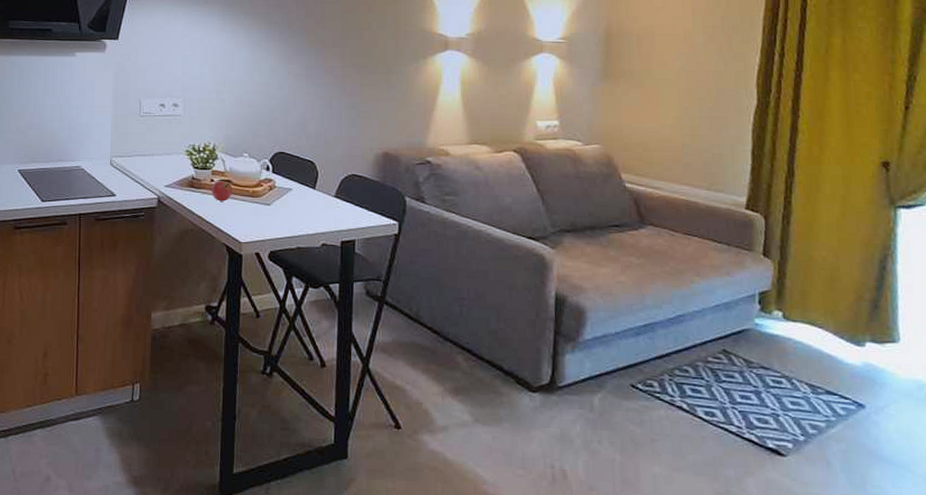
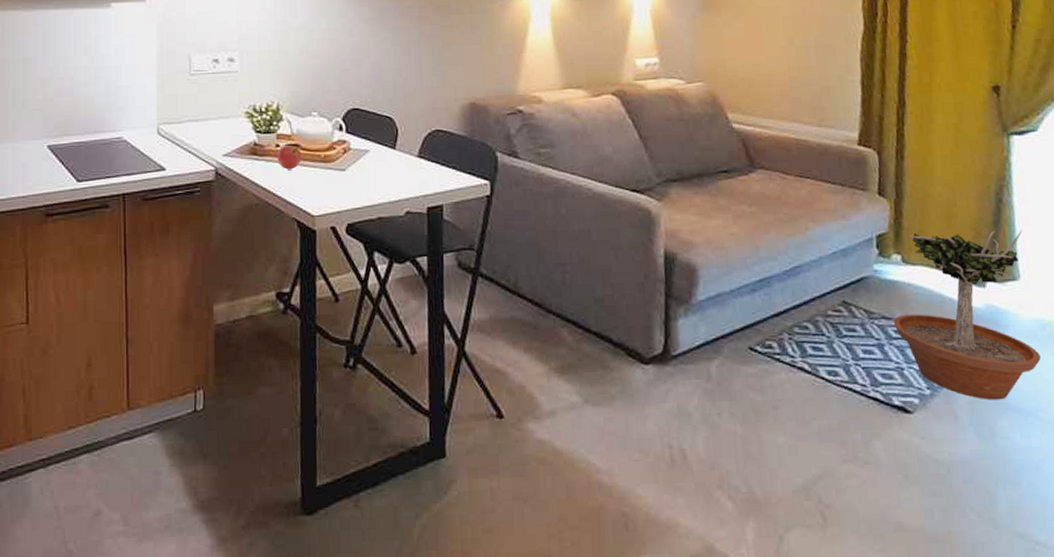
potted tree: none [771,292,918,451] -> present [893,229,1042,400]

